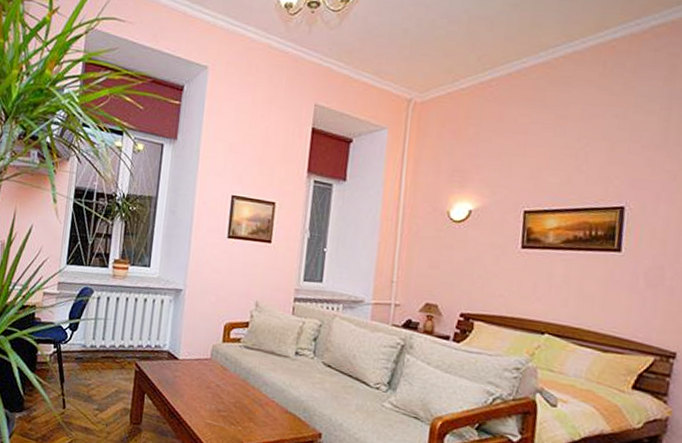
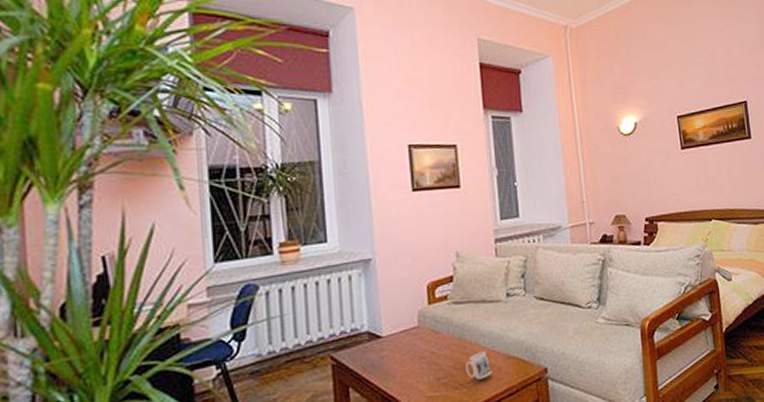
mug: none [244,398,269,424] -> present [466,351,492,380]

